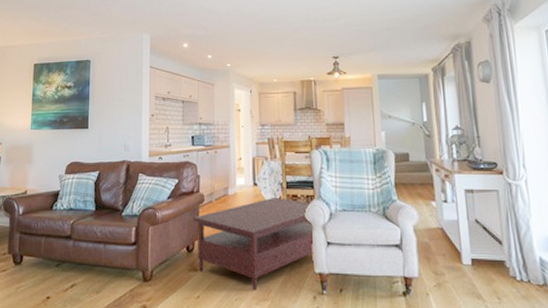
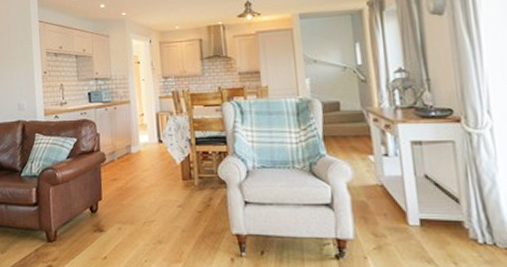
coffee table: present [194,197,315,291] -> none [95,154,231,253]

